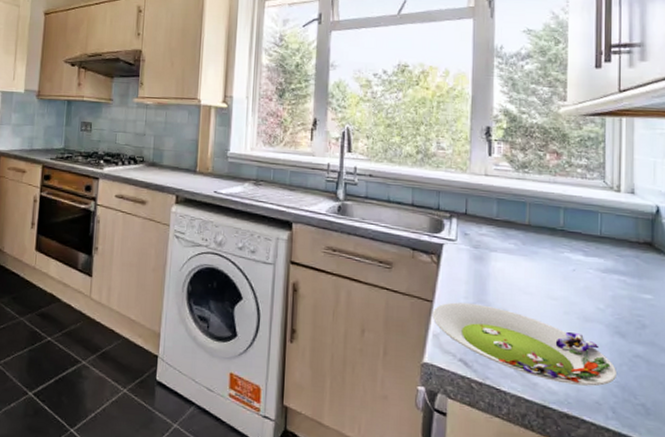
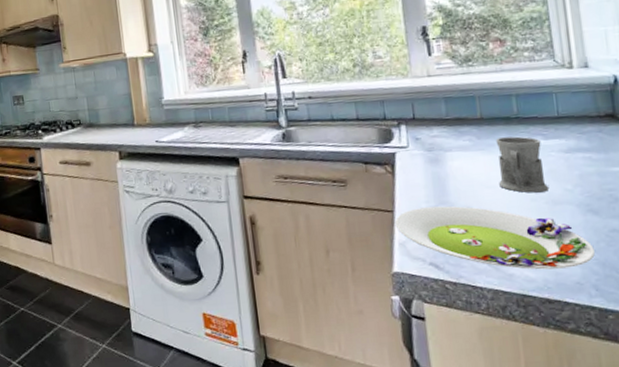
mug: none [537,247,583,307] -> present [495,136,550,193]

